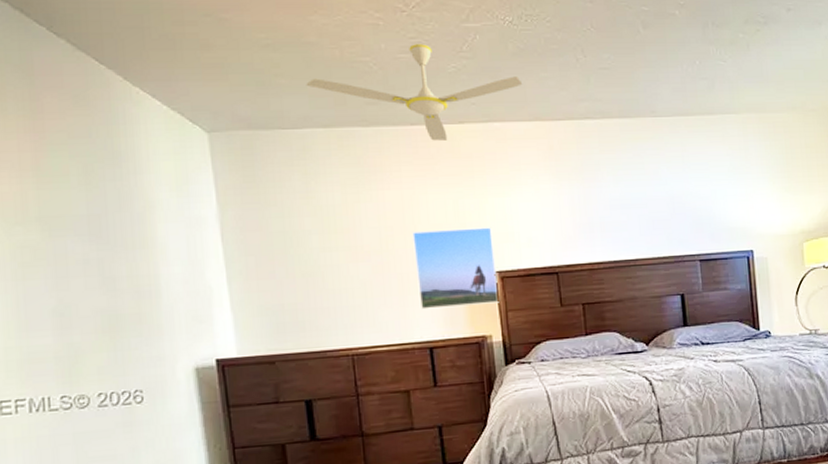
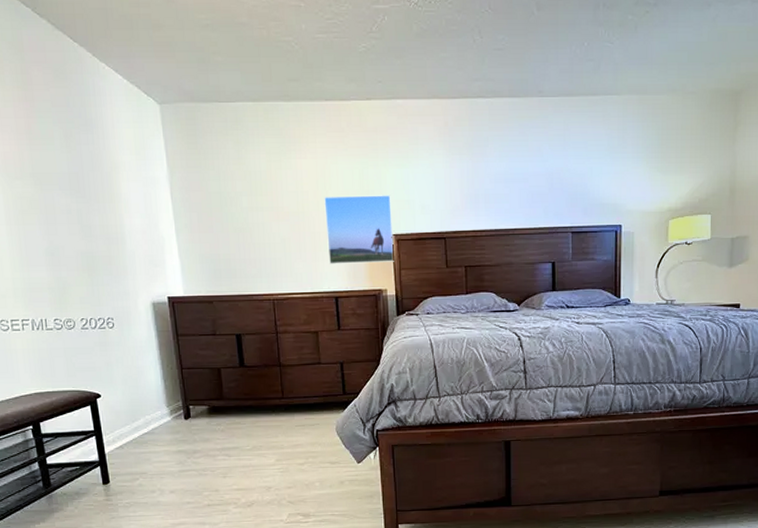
ceiling fan: present [306,44,523,141] -> none [238,25,424,115]

